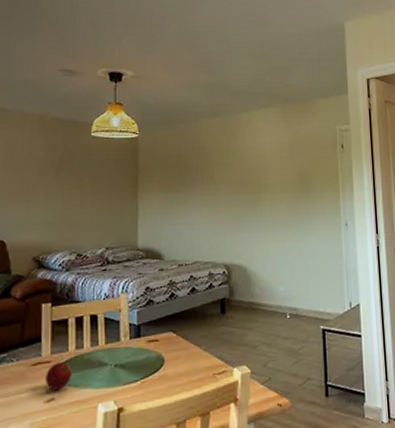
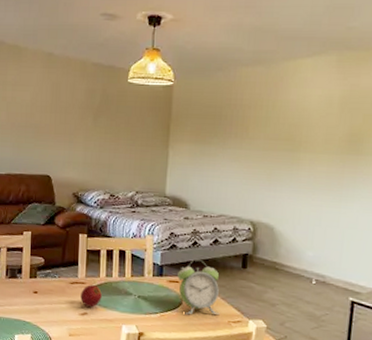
alarm clock: none [157,312,204,376] -> present [178,260,220,315]

